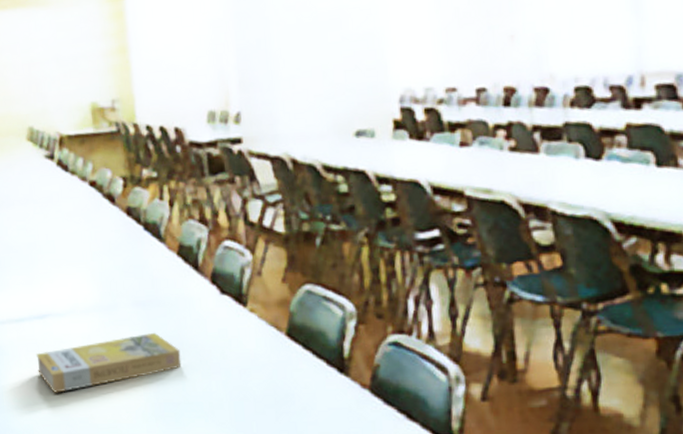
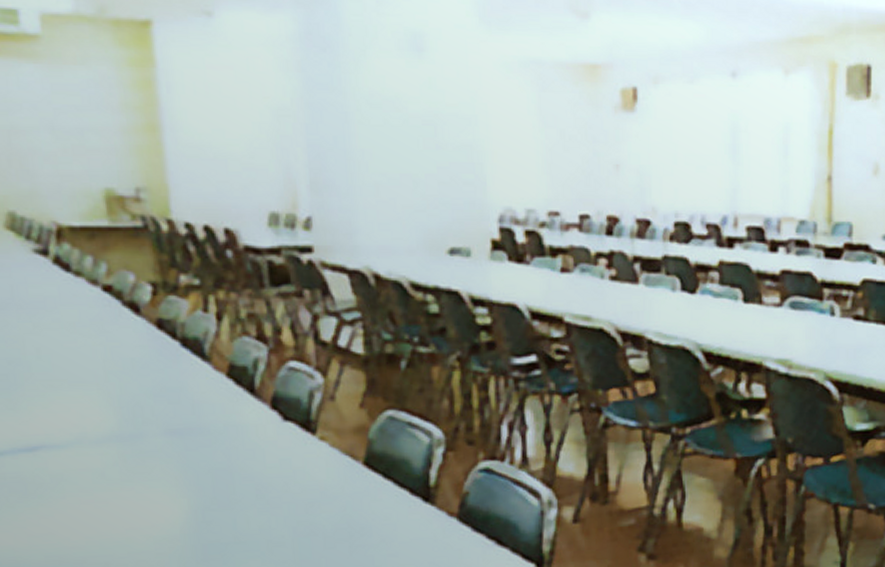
book: present [35,332,182,393] -> none [21,464,232,541]

